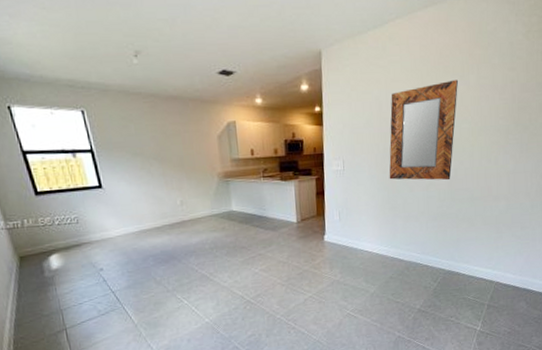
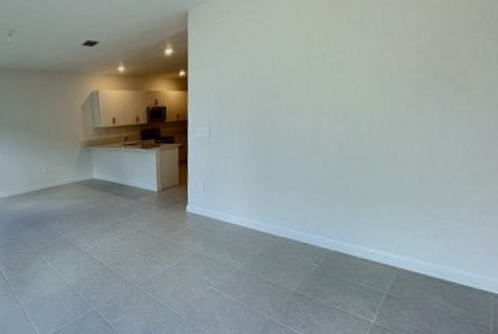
home mirror: present [389,79,458,181] -> none [262,28,354,147]

